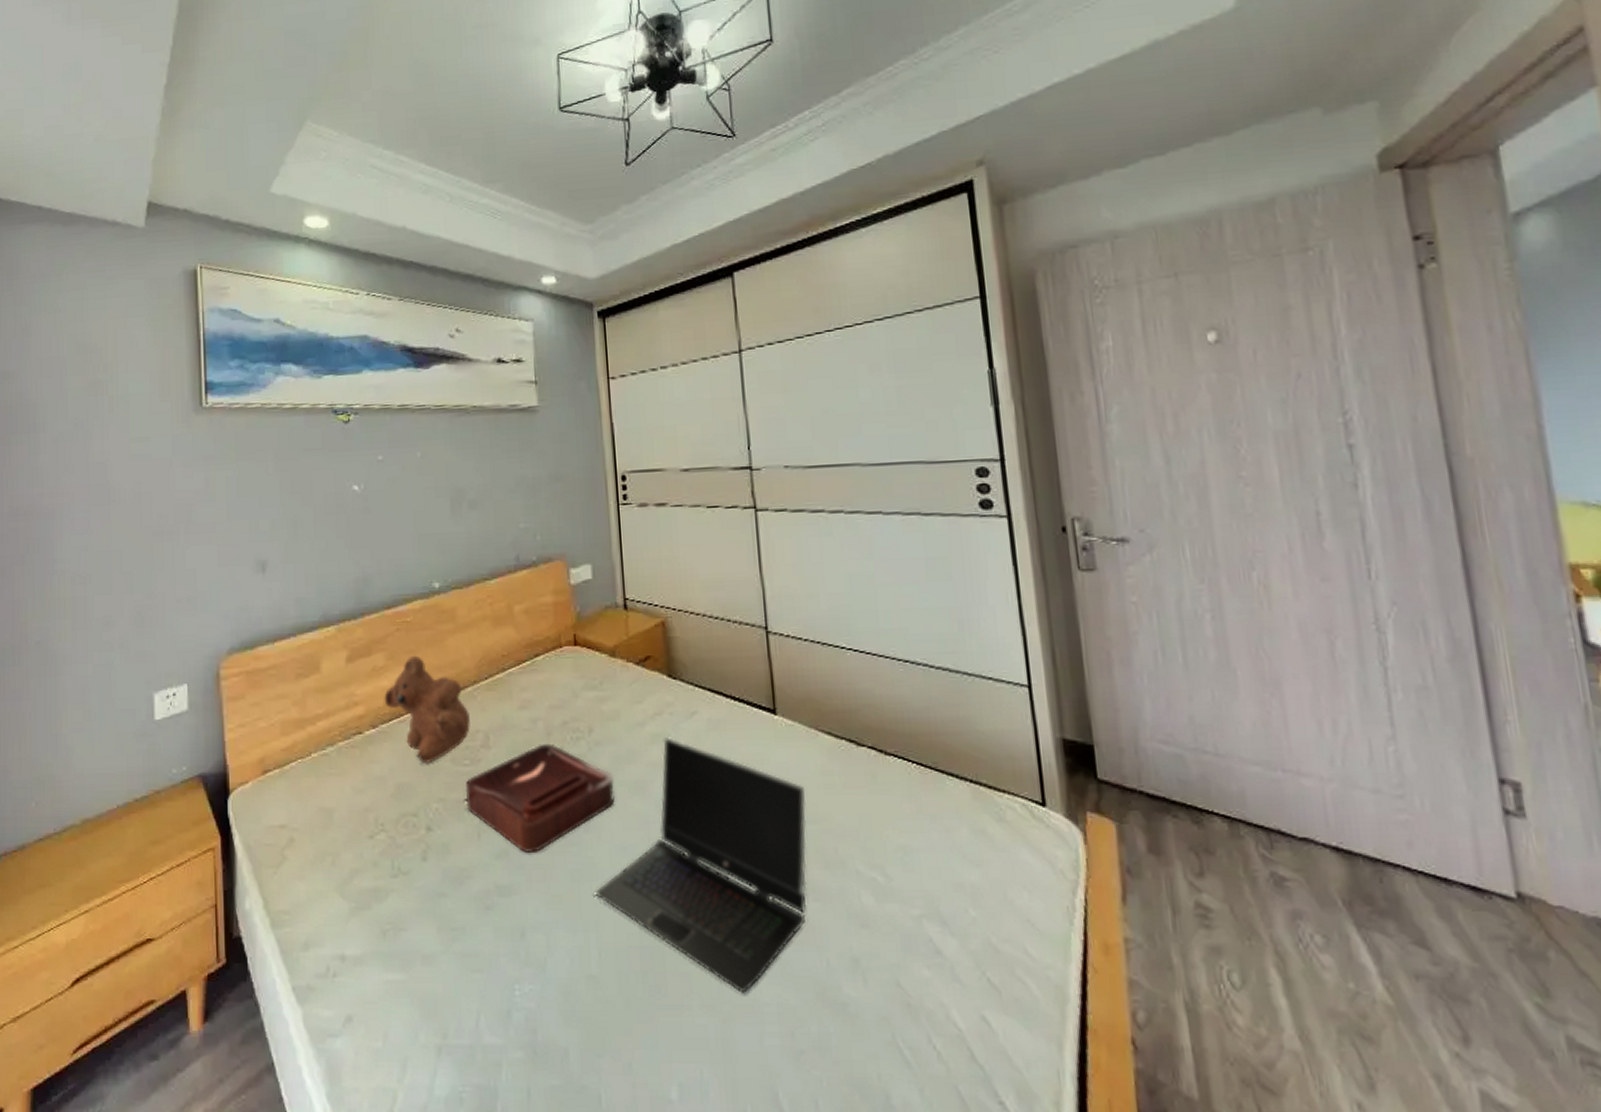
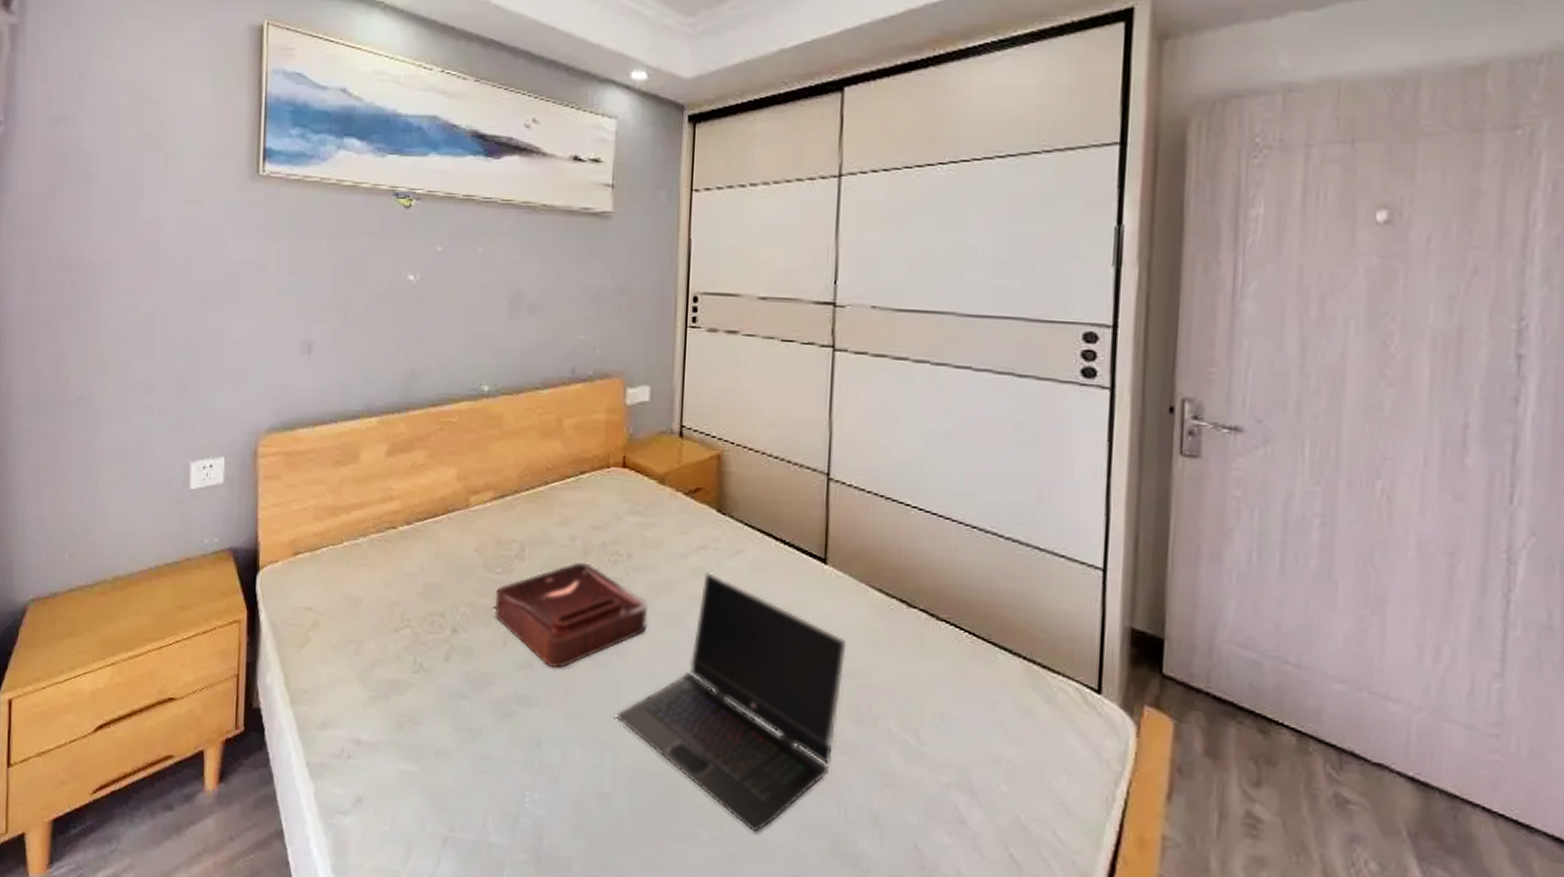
teddy bear: present [384,655,472,763] -> none [421,456,508,567]

